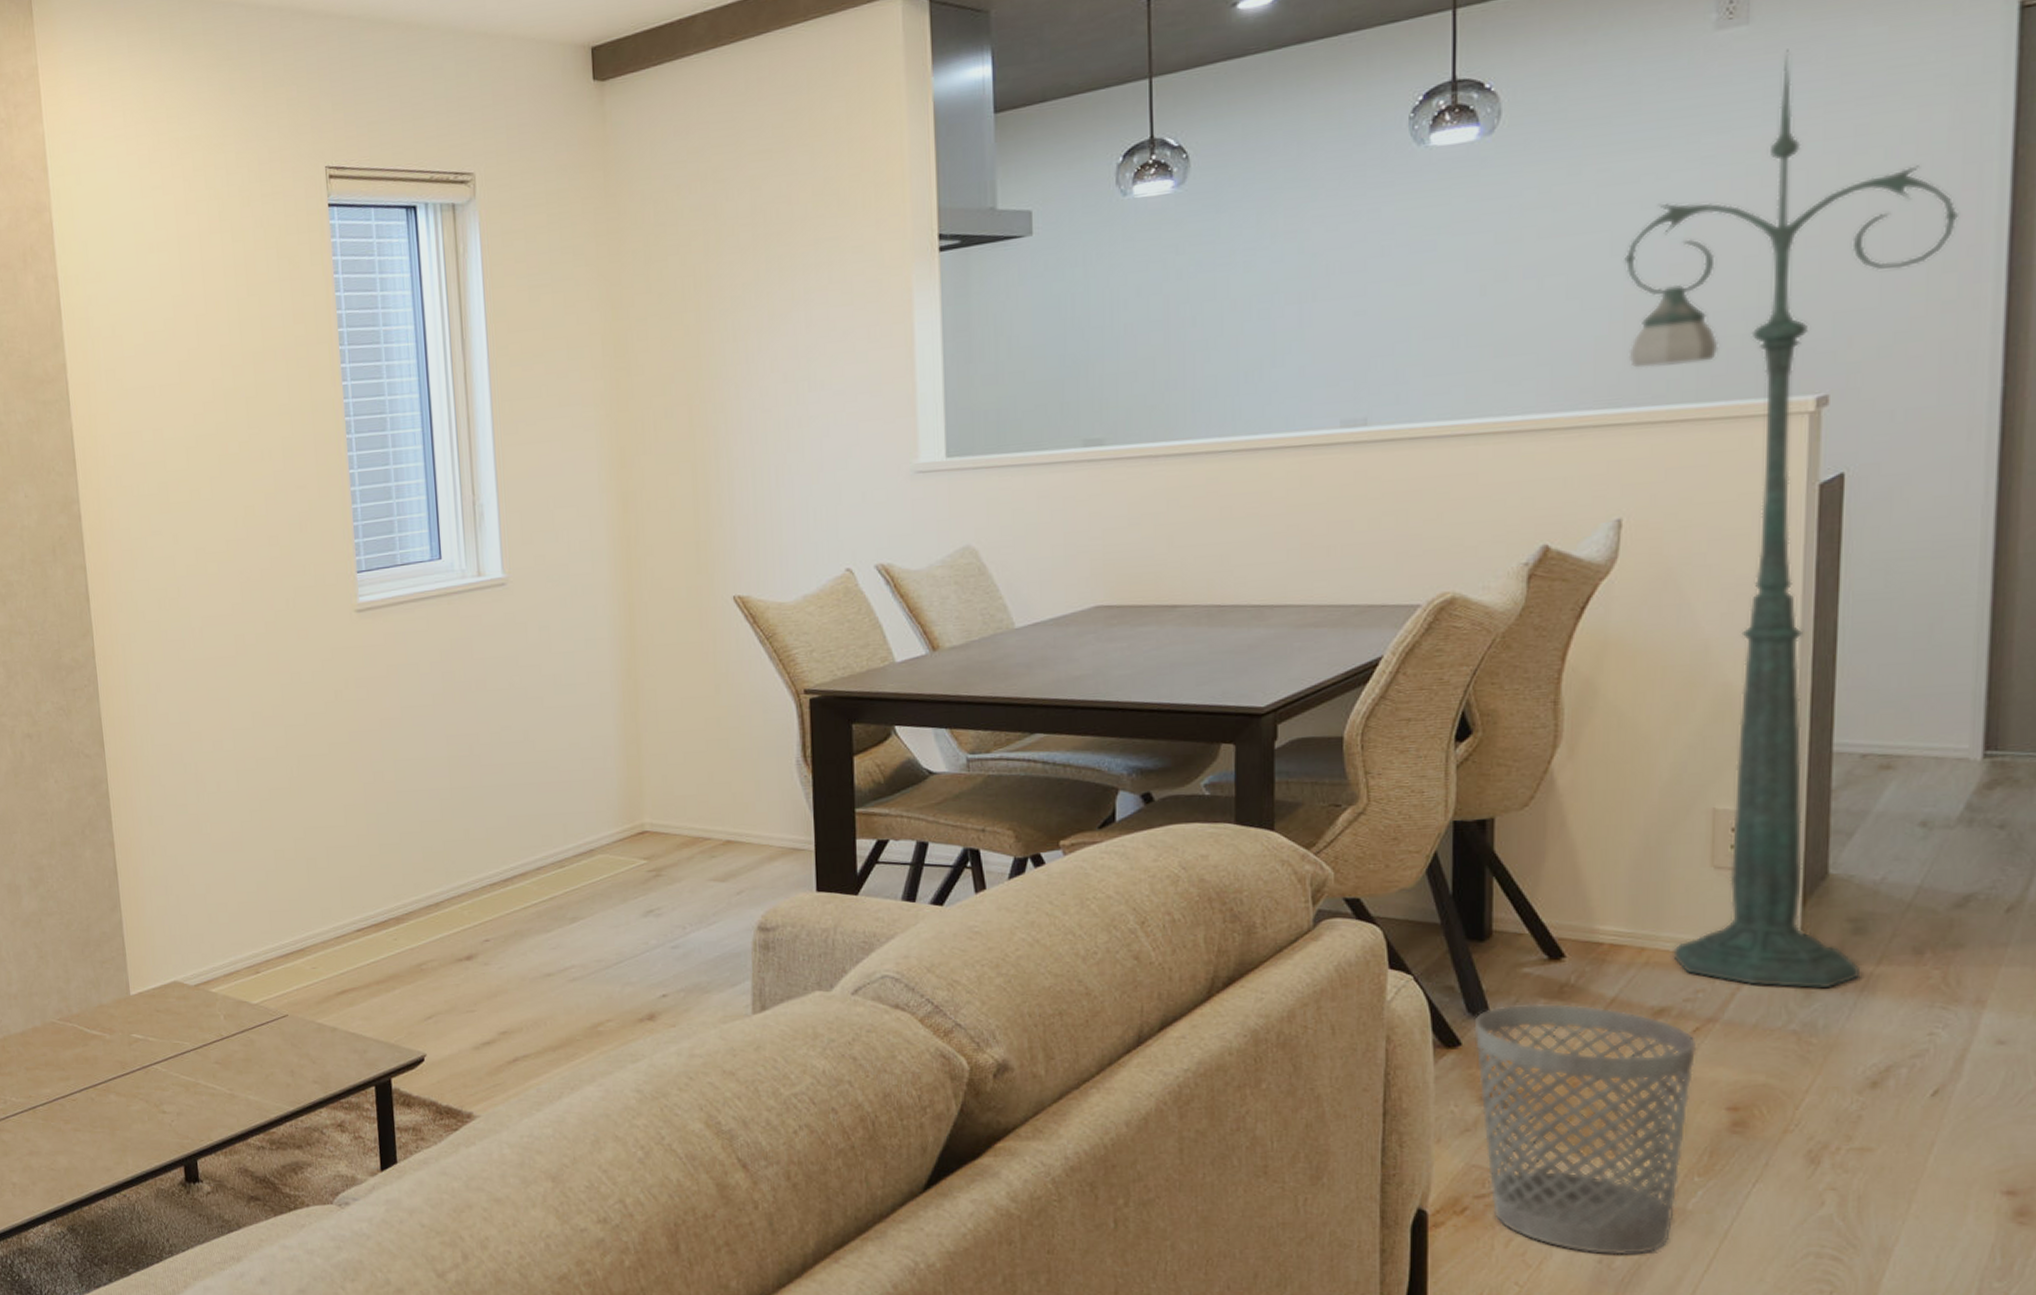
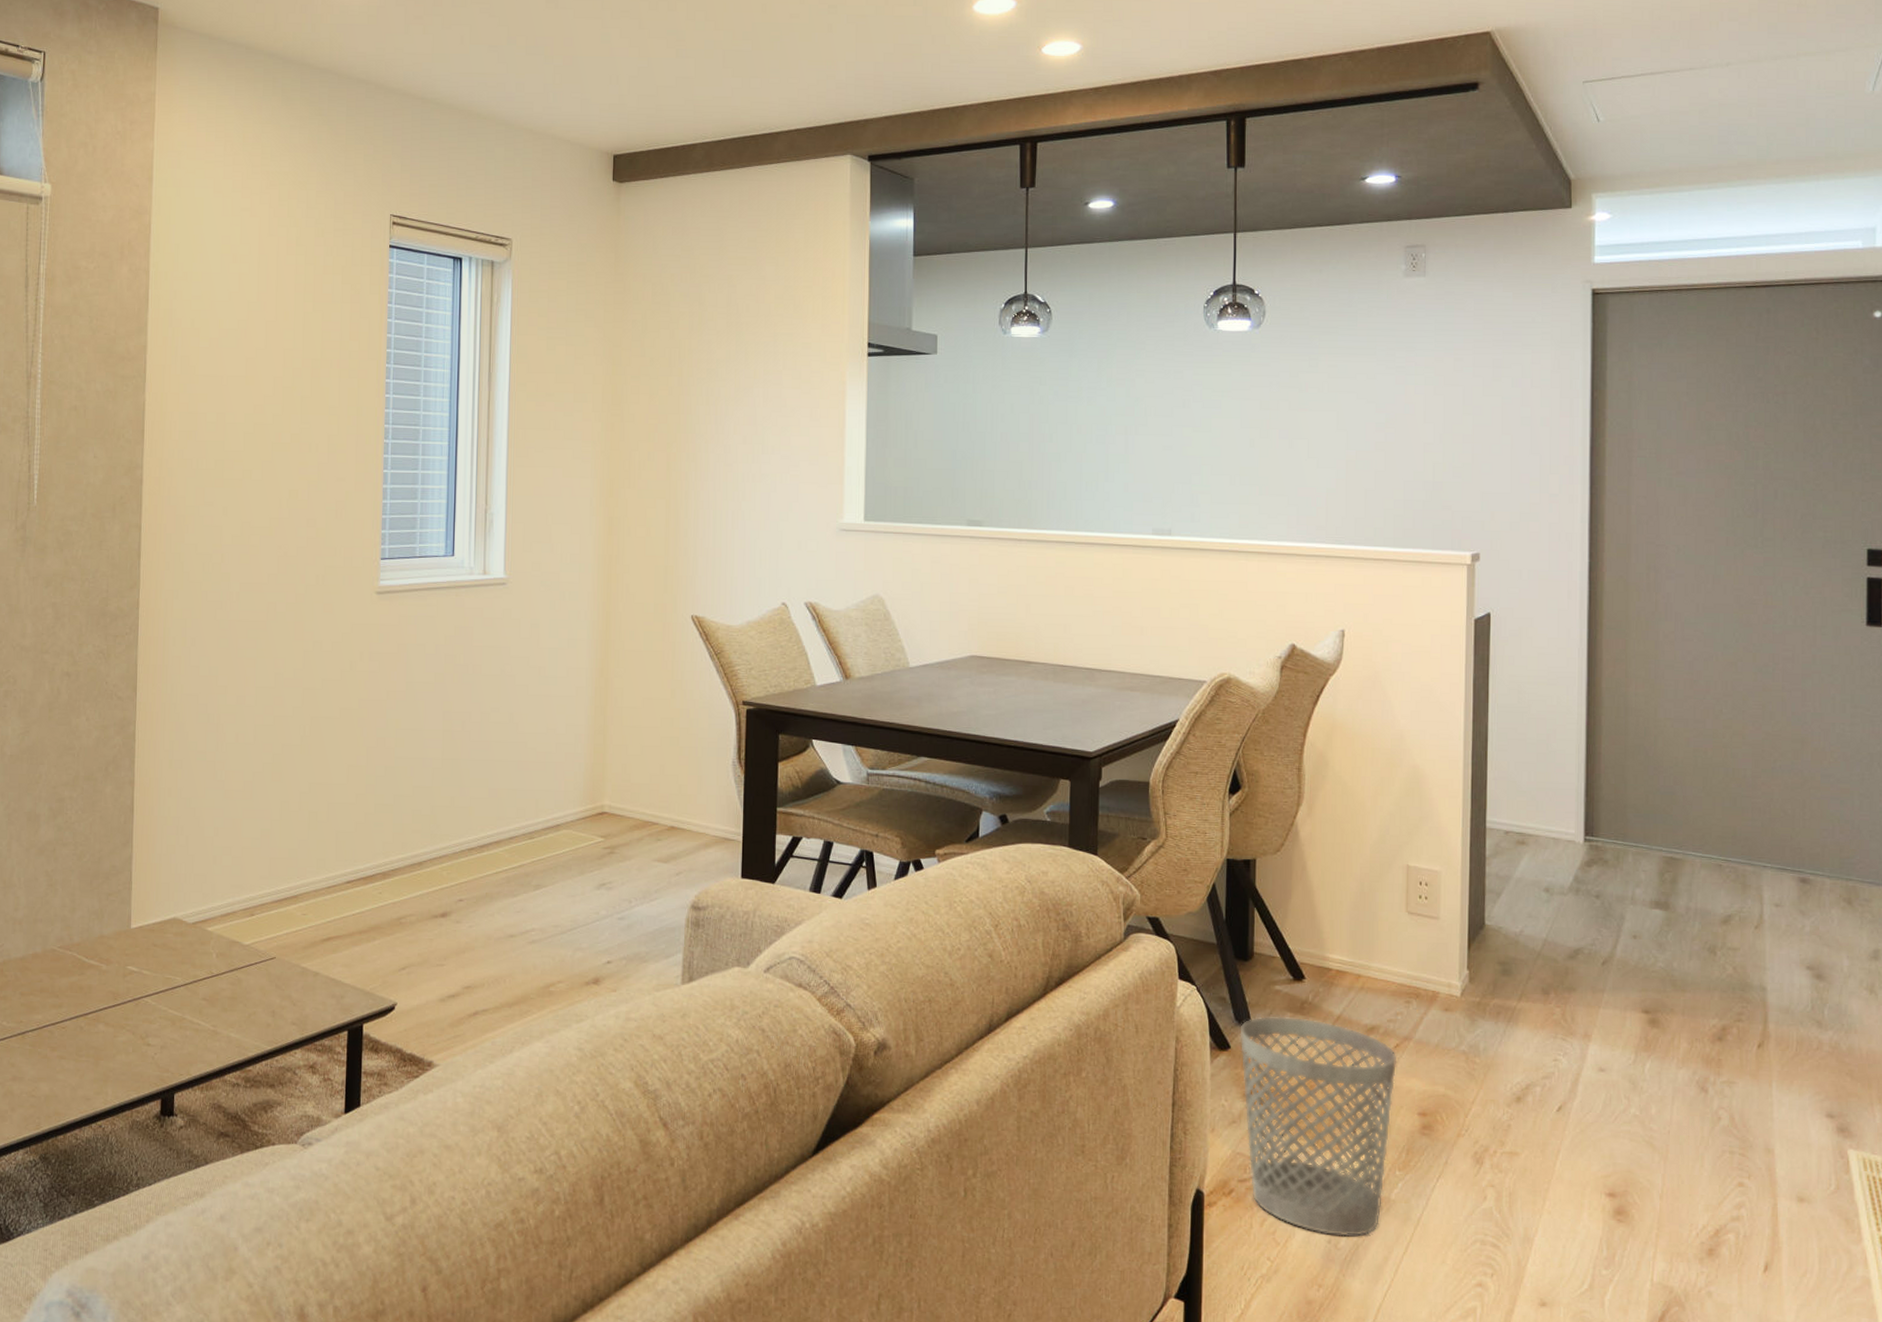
floor lamp: present [1624,49,1960,989] -> none [1346,298,1559,1018]

